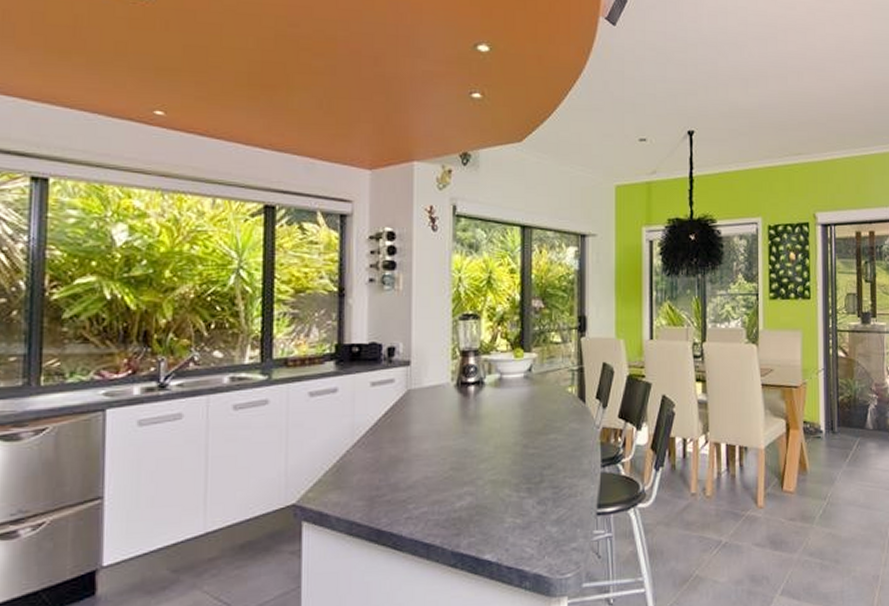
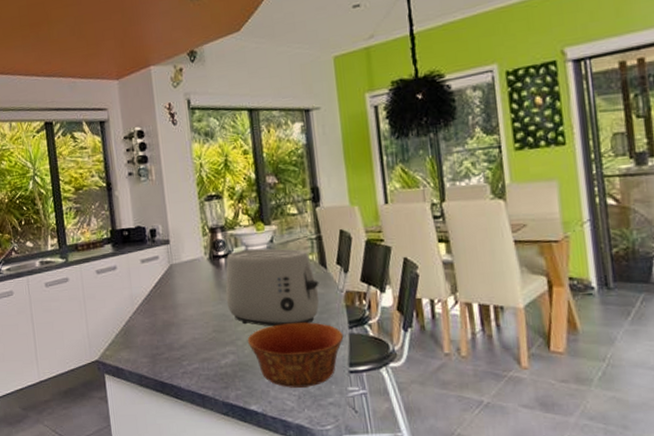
toaster: none [470,378,576,465] -> present [226,248,319,327]
bowl: none [489,460,595,533] -> present [247,322,344,388]

